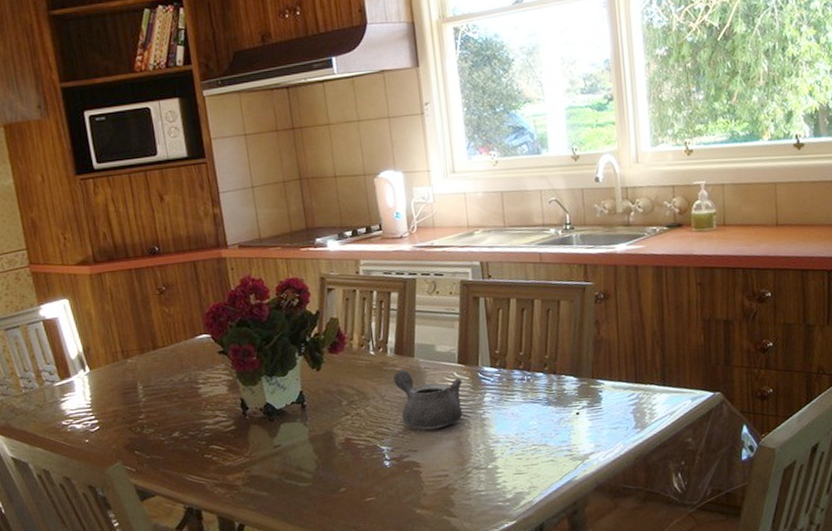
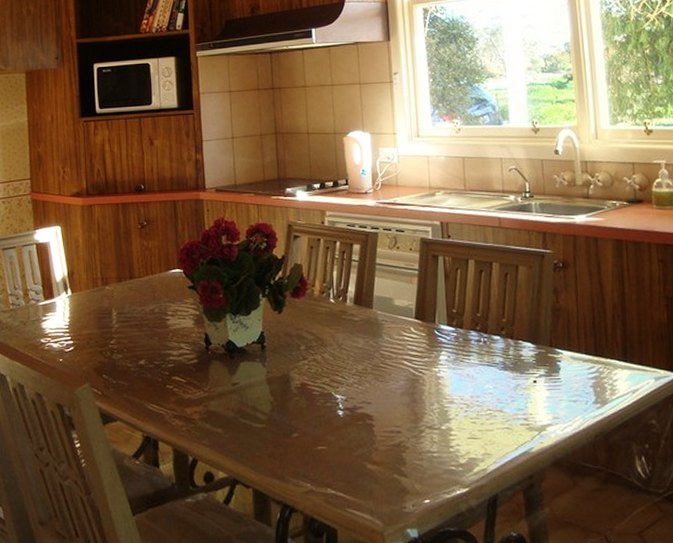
teapot: present [394,370,463,430] -> none [352,321,419,383]

